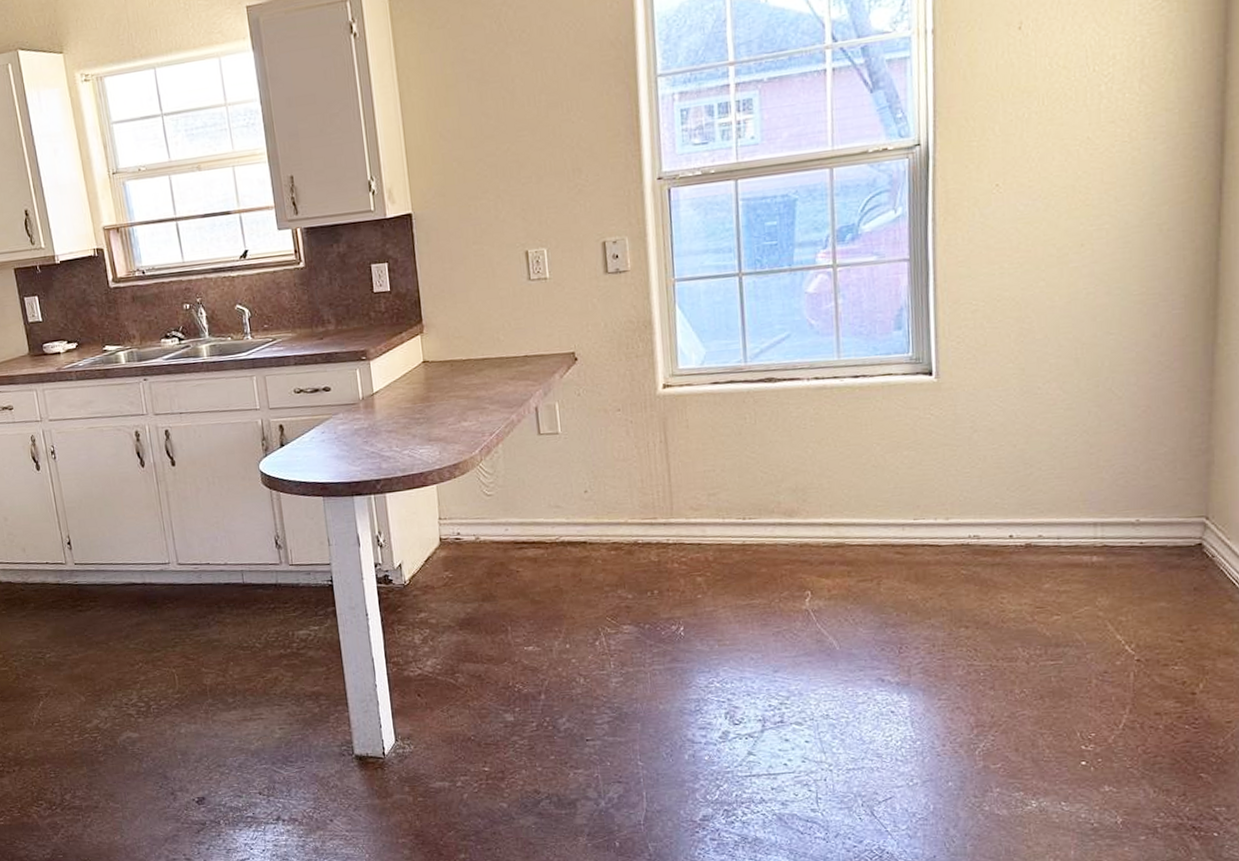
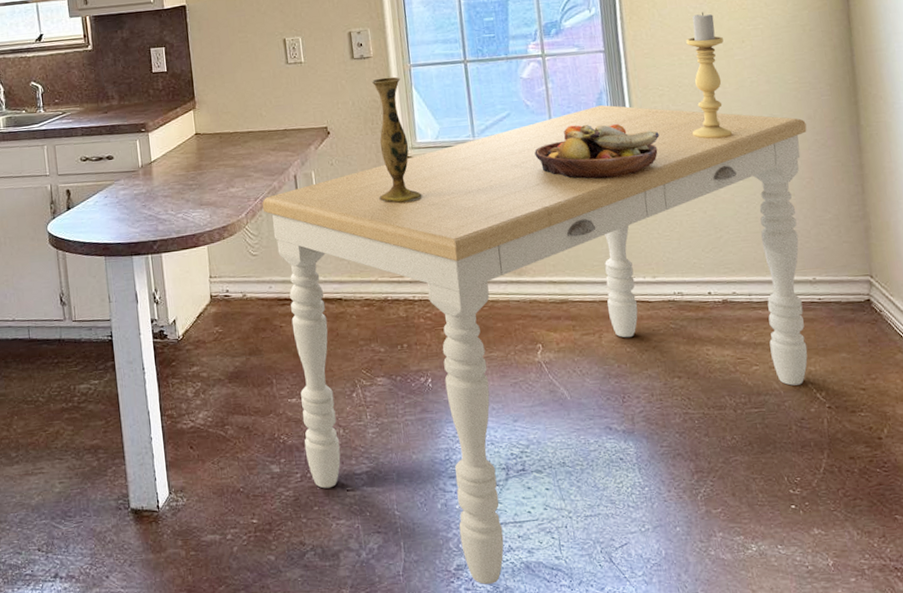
dining table: none [499,323,1150,836] -> present [262,105,808,585]
vase: none [627,293,682,437] -> present [371,76,422,203]
fruit bowl: none [817,345,968,410] -> present [534,124,660,179]
candle holder: none [1009,210,1058,362] -> present [686,12,732,139]

